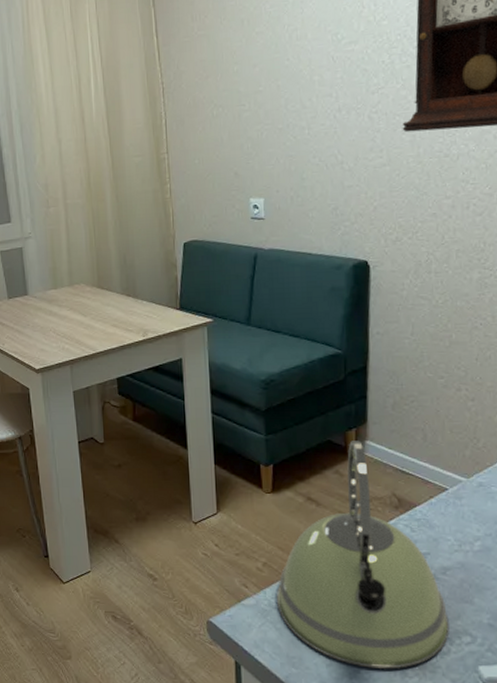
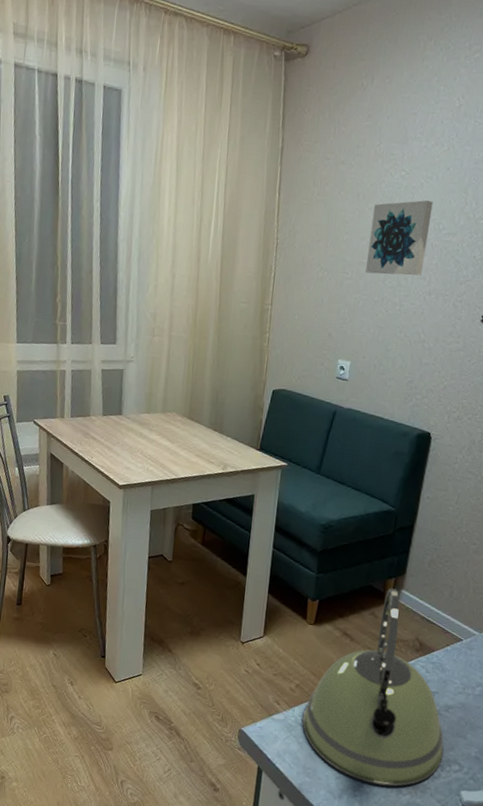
wall art: none [261,12,328,101] -> present [366,200,433,276]

